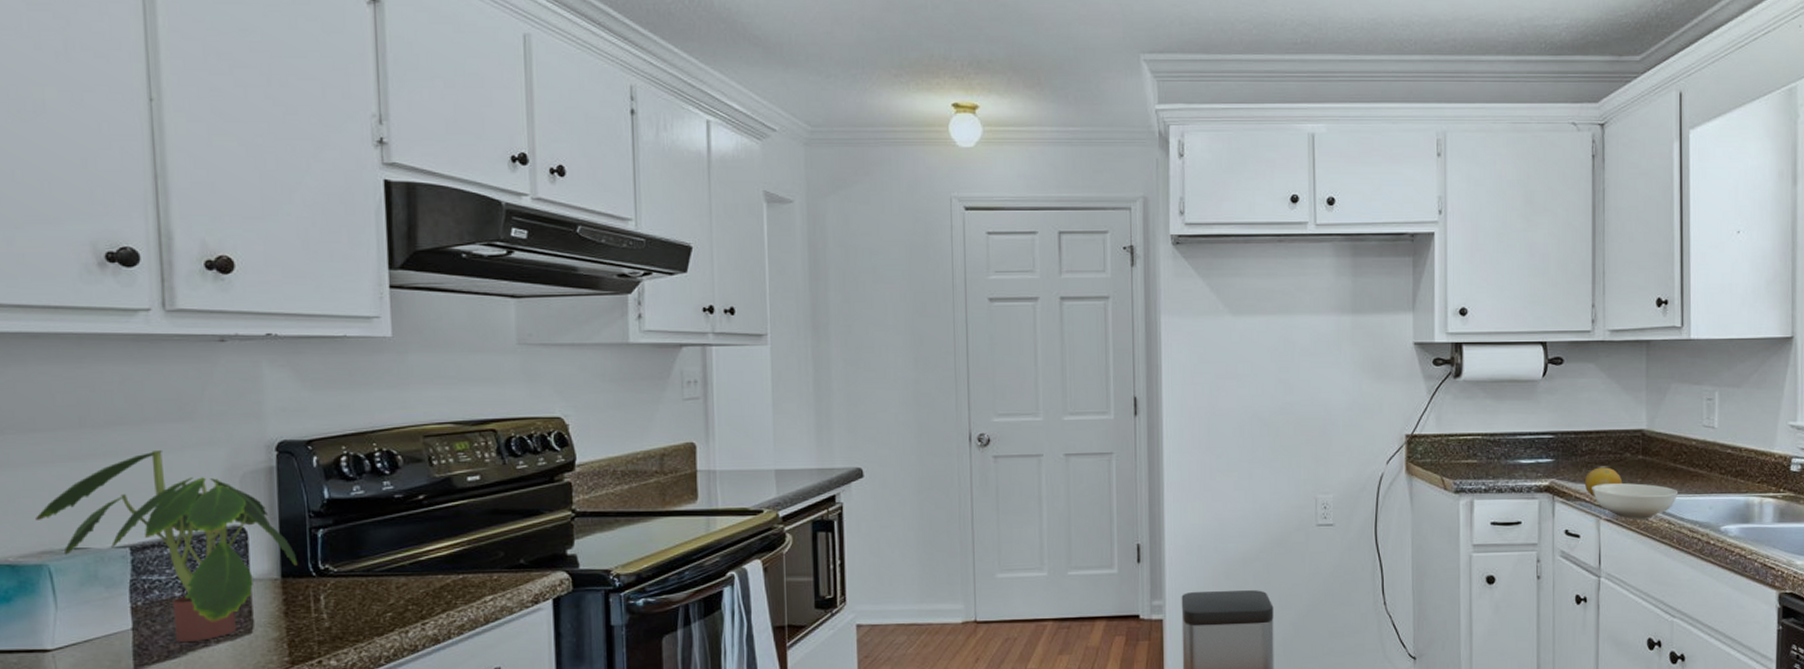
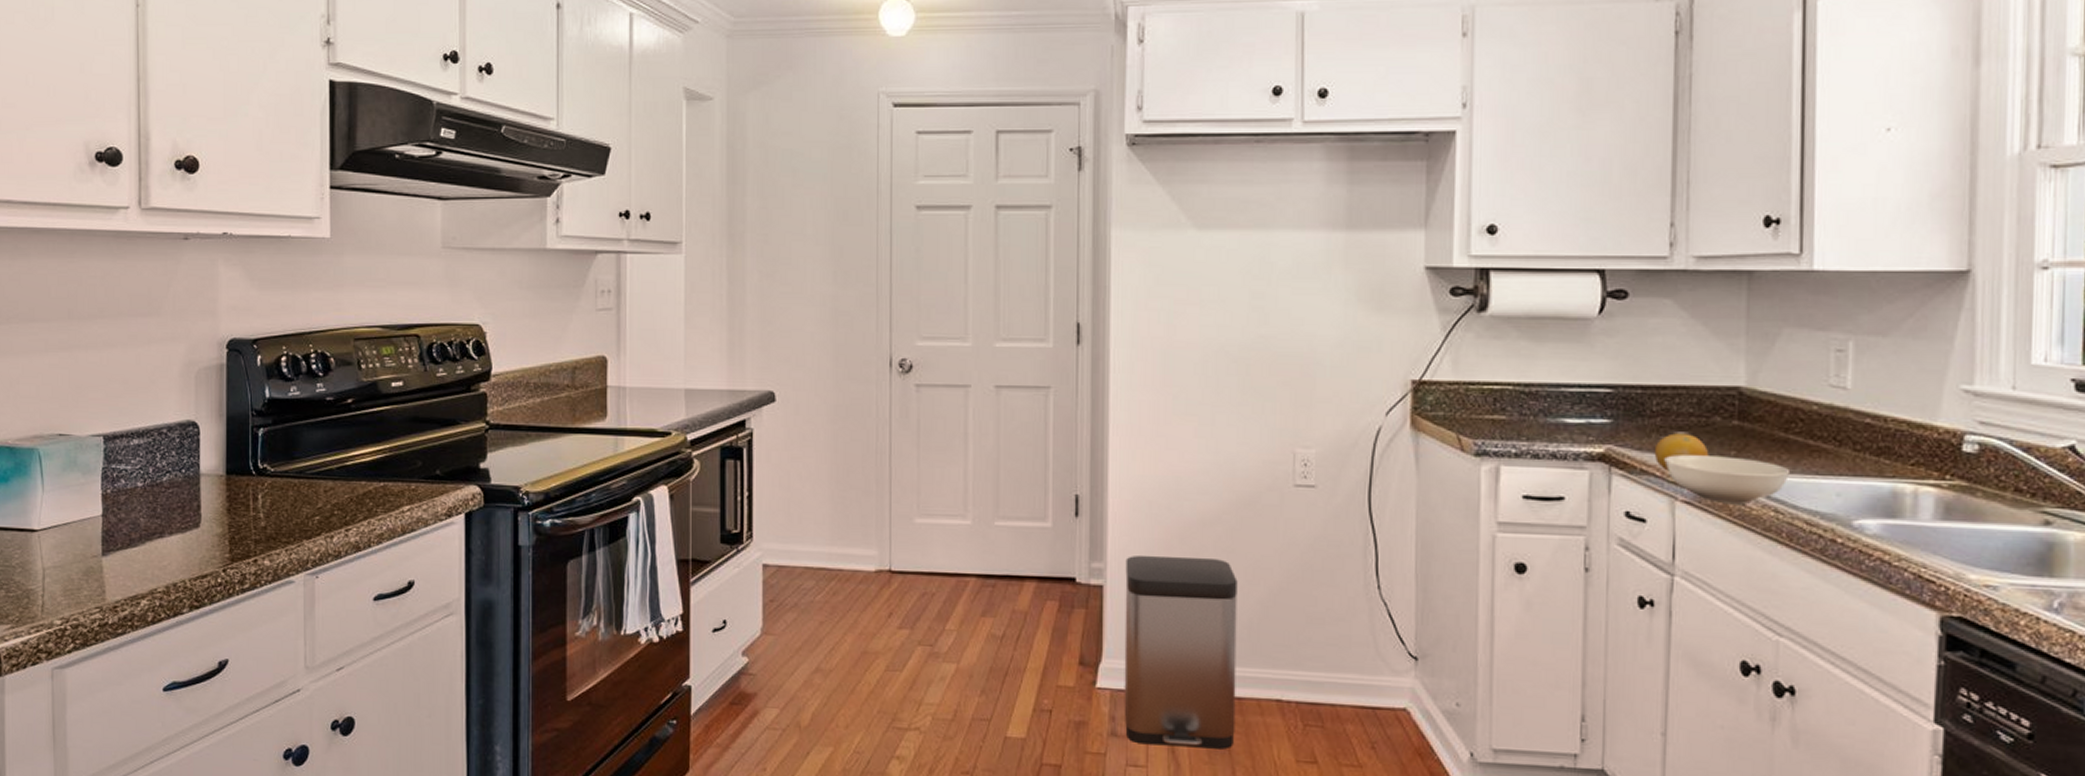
plant: present [36,449,298,642] -> none [31,343,241,532]

